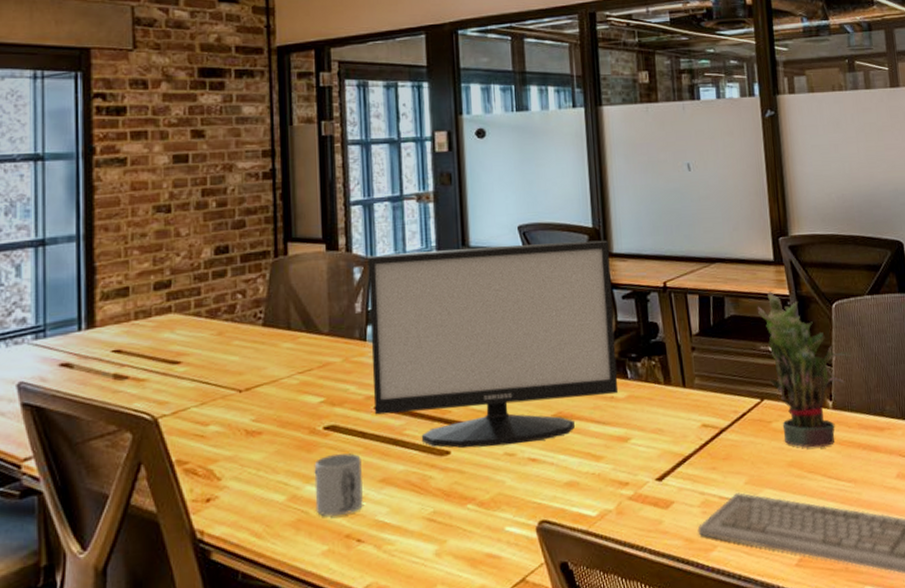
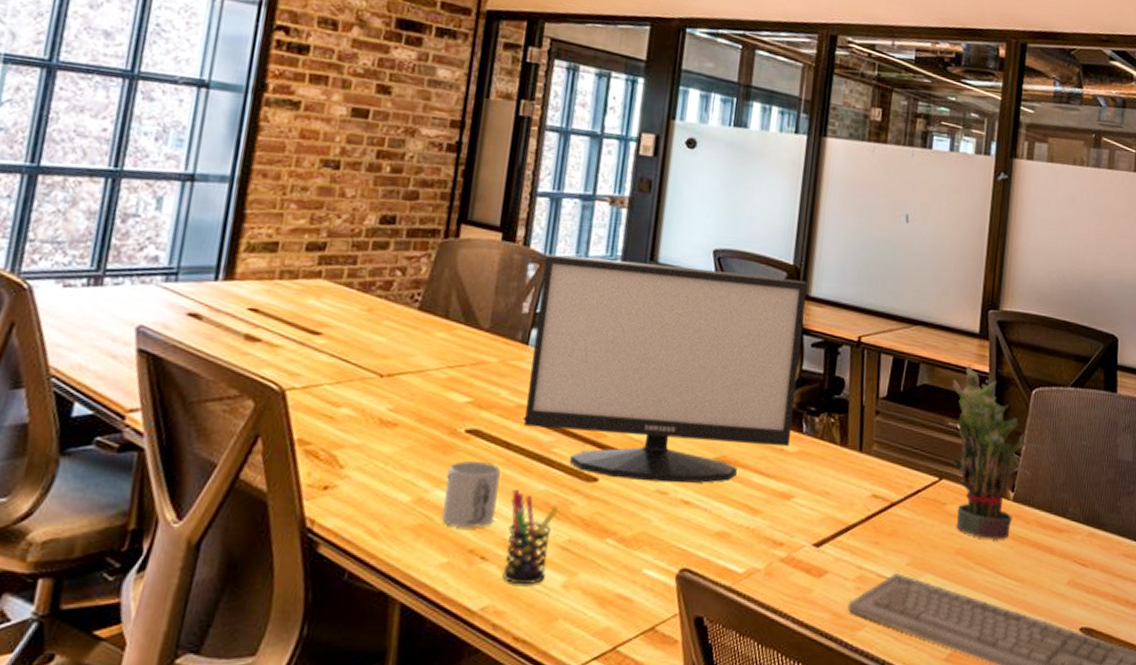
pen holder: none [375,473,419,560] -> present [502,489,559,585]

